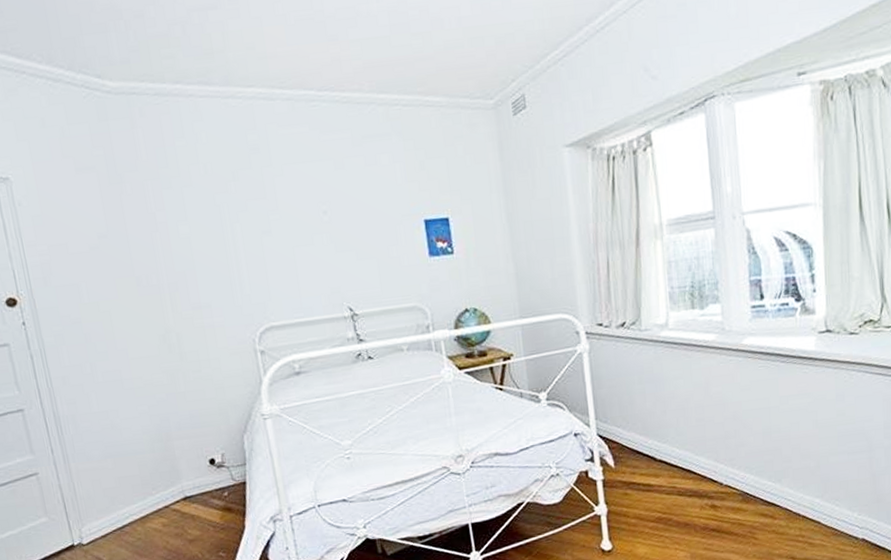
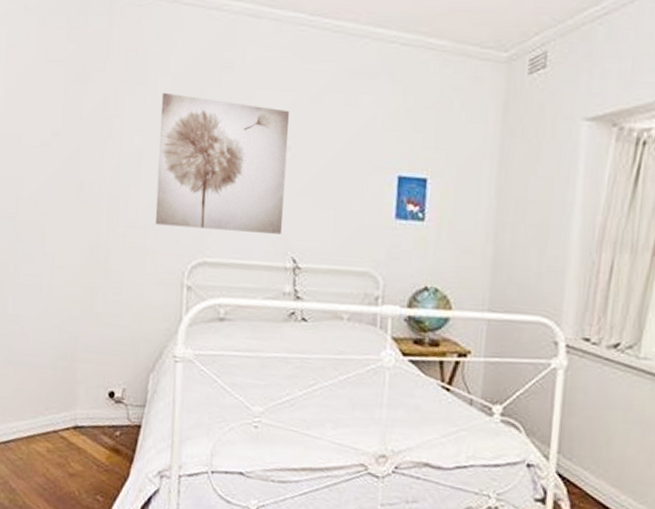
wall art: none [197,179,335,302] -> present [155,93,290,234]

